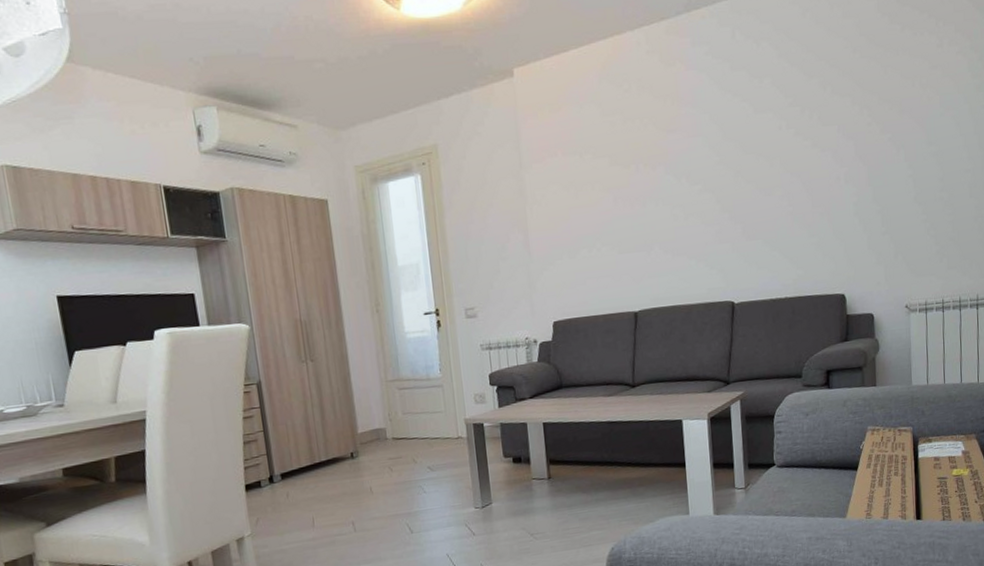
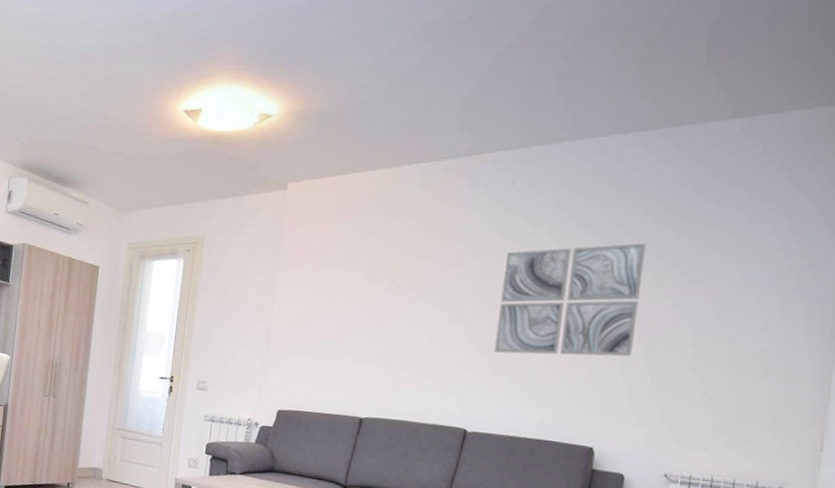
wall art: none [739,82,863,217] -> present [494,243,646,357]

